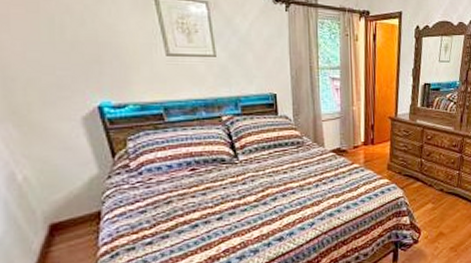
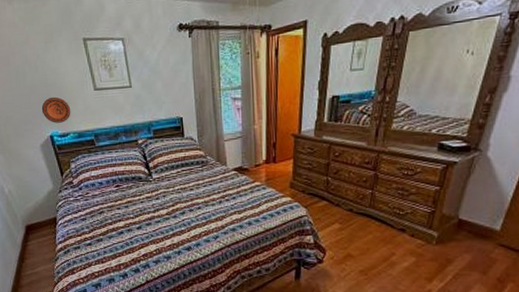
decorative plate: none [87,58,132,91] -> present [41,96,71,123]

